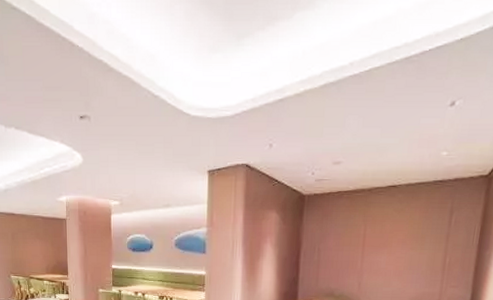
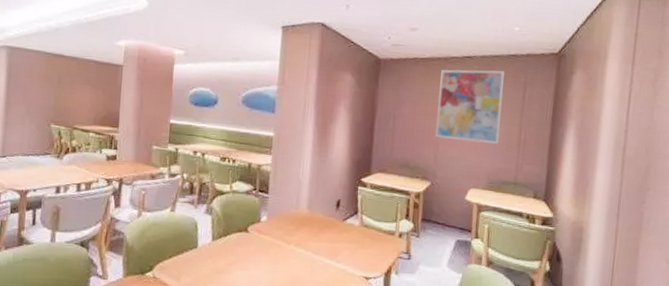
wall art: none [359,197,431,269] -> present [435,69,505,144]

